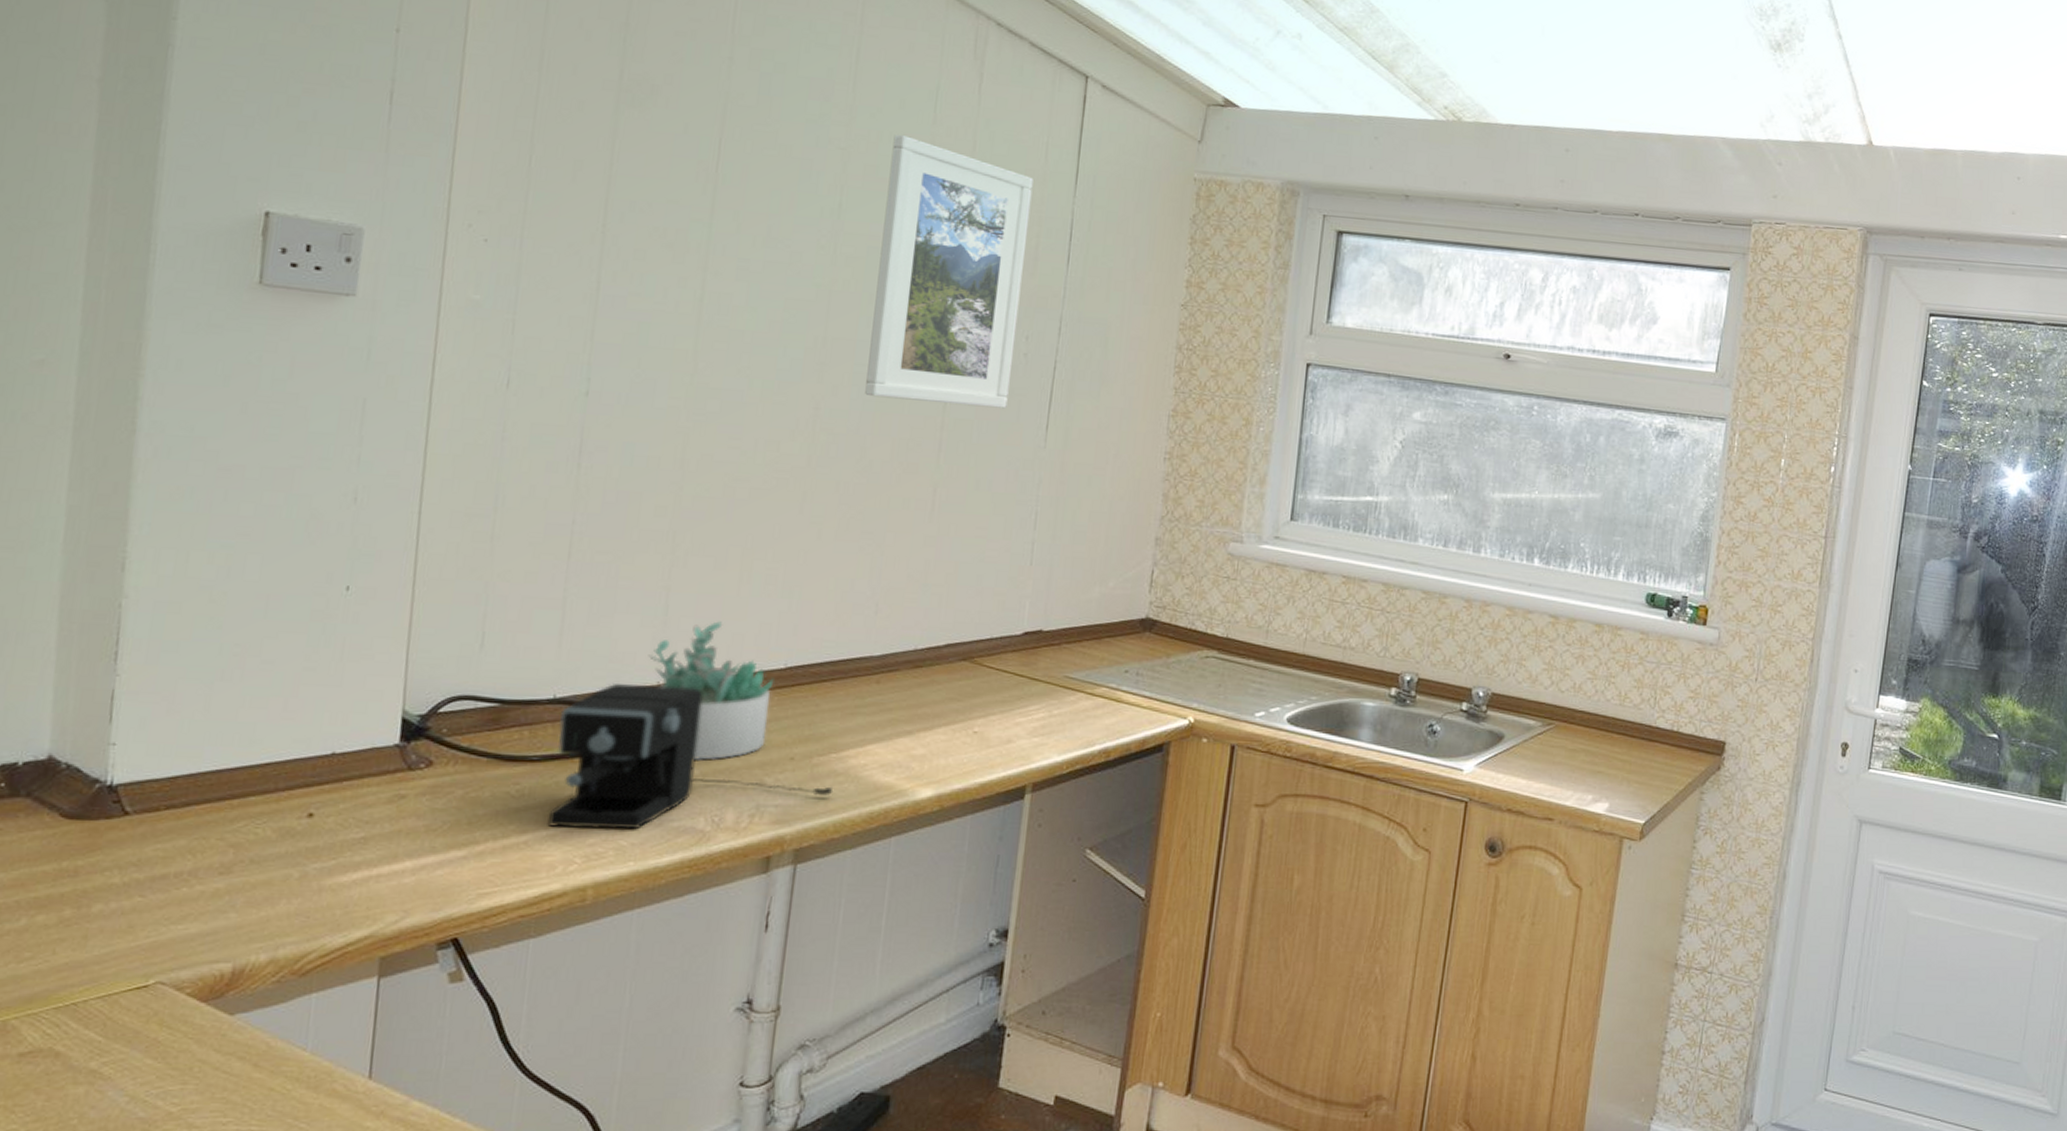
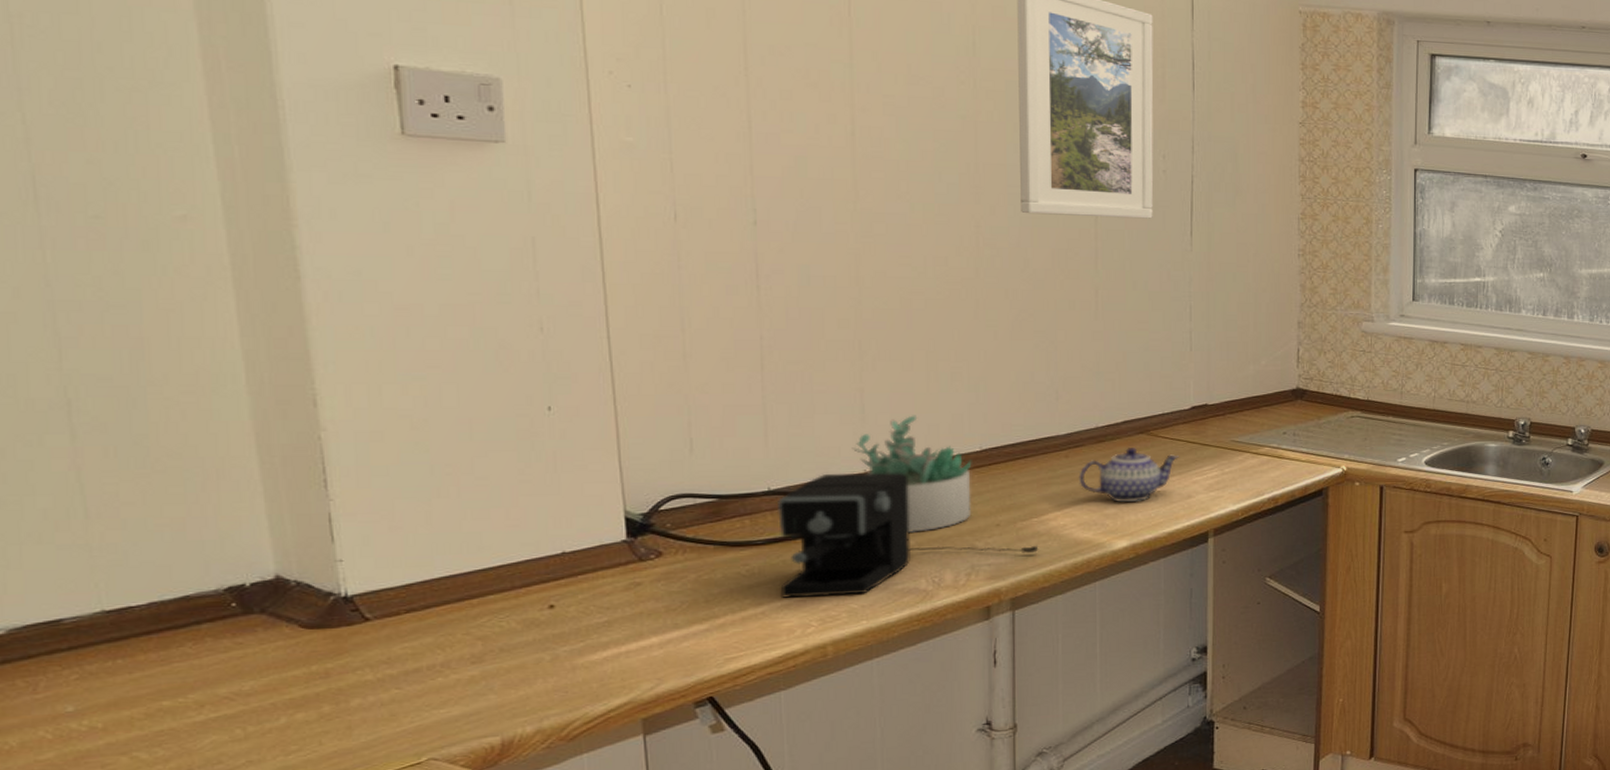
teapot: none [887,677,1004,744] -> present [1078,448,1180,503]

